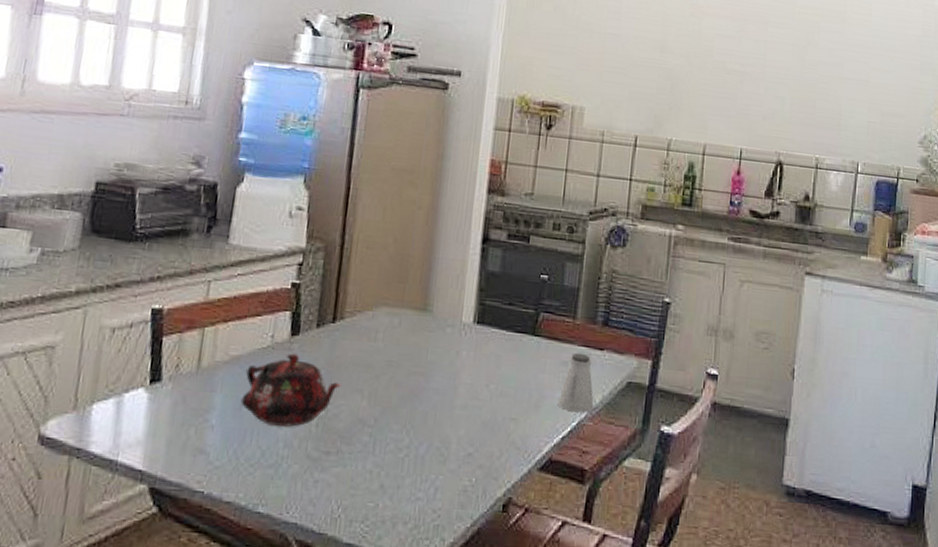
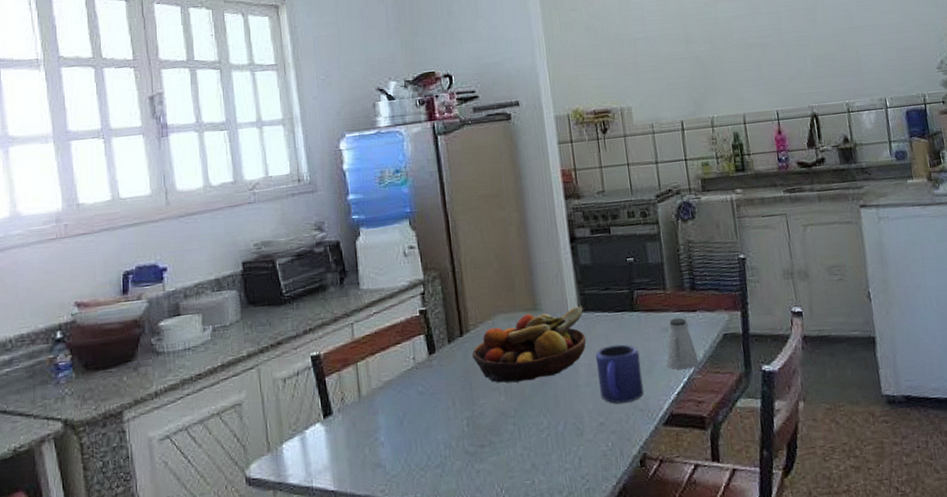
teapot: present [240,353,341,427] -> none [399,368,480,433]
fruit bowl: none [340,313,480,390] -> present [472,306,587,383]
mug: none [476,368,530,437] -> present [595,344,644,404]

